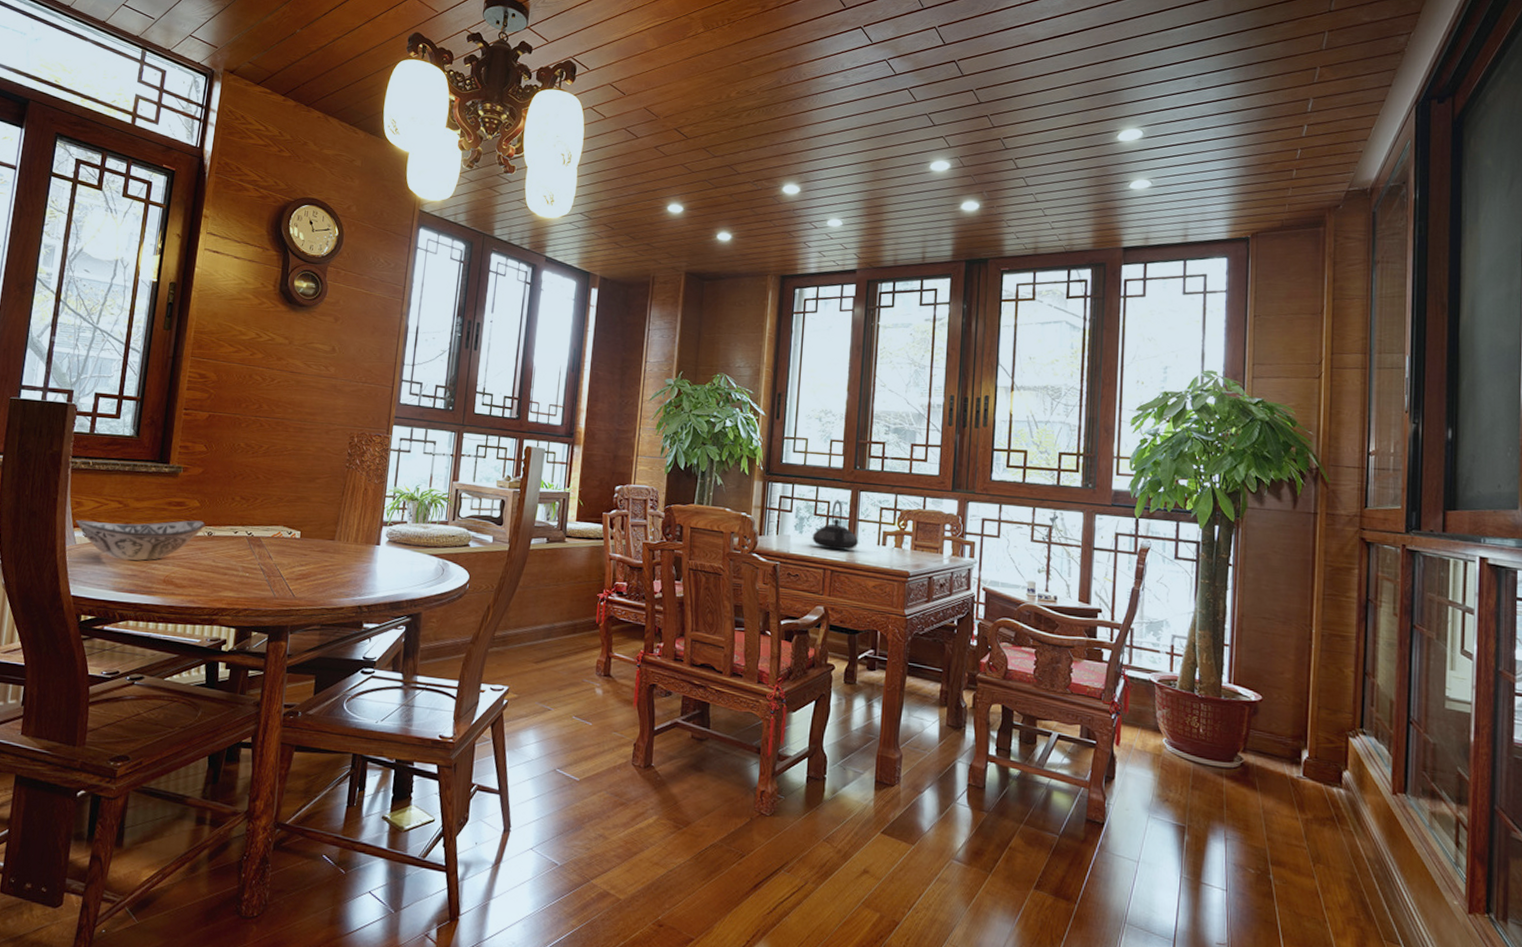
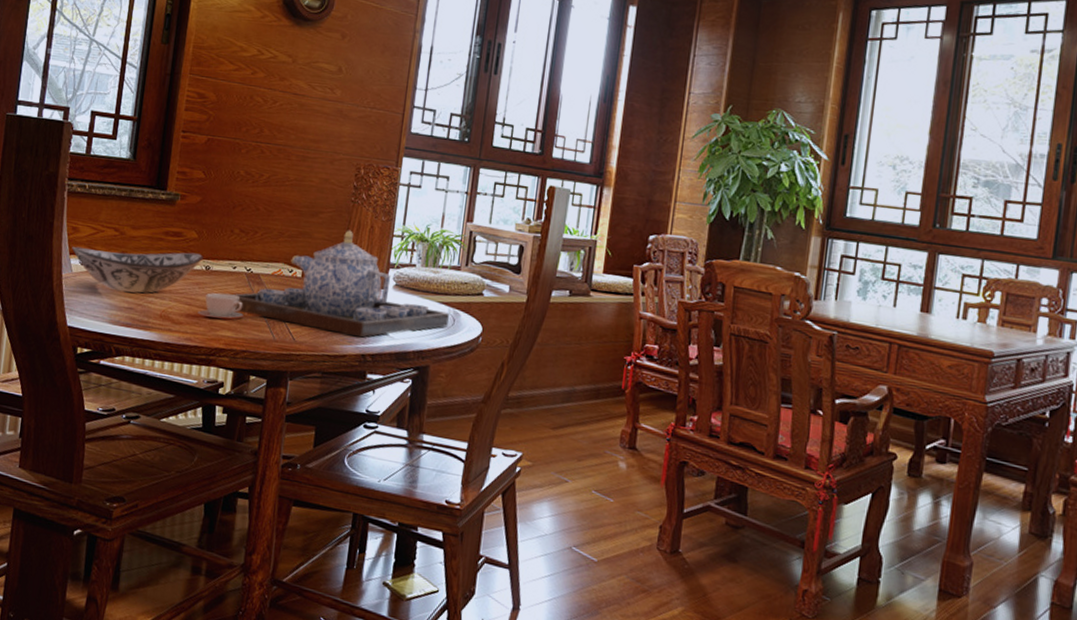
teacup: none [200,556,245,580] -> present [198,292,244,319]
tea set: none [231,493,439,591] -> present [230,230,449,338]
teapot: present [812,500,858,550] -> none [877,262,933,322]

